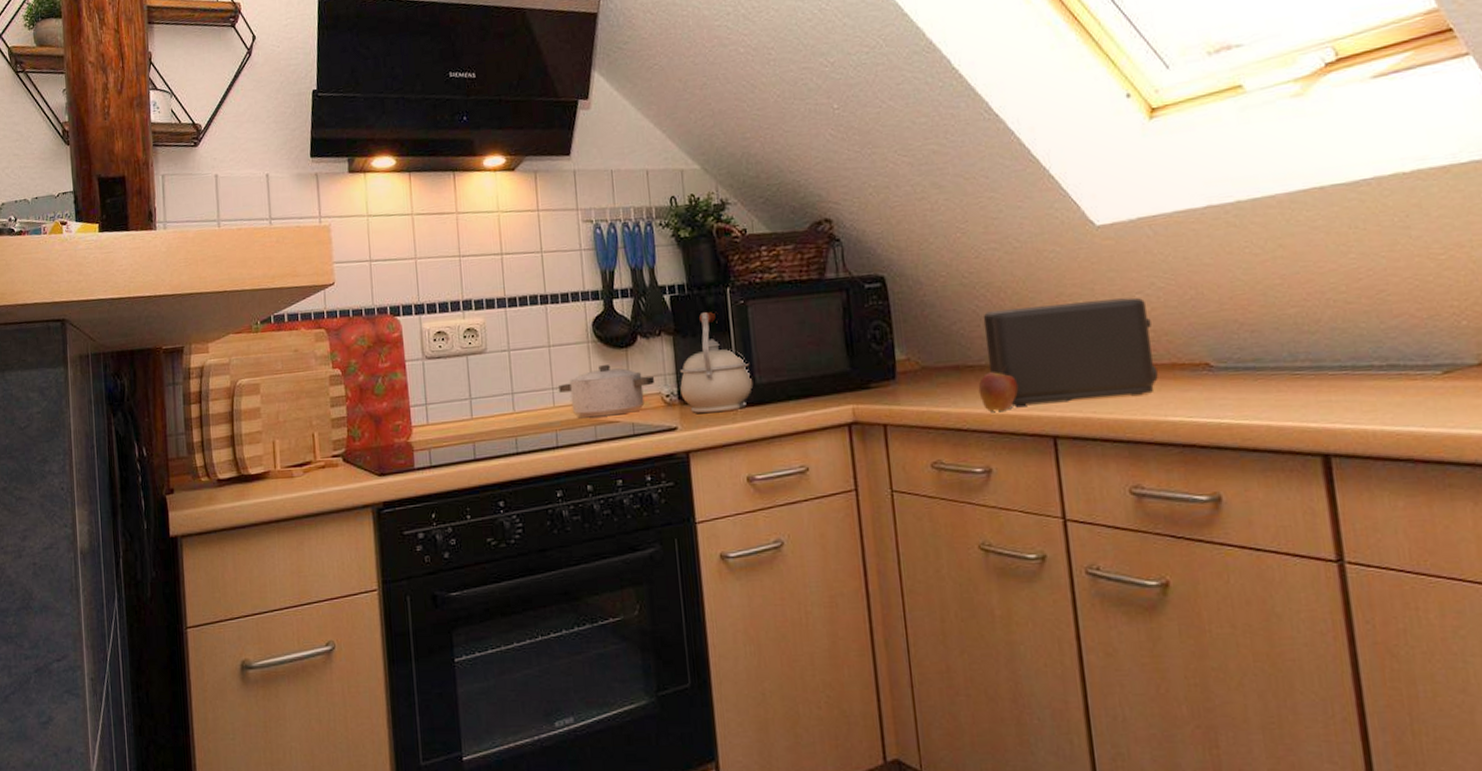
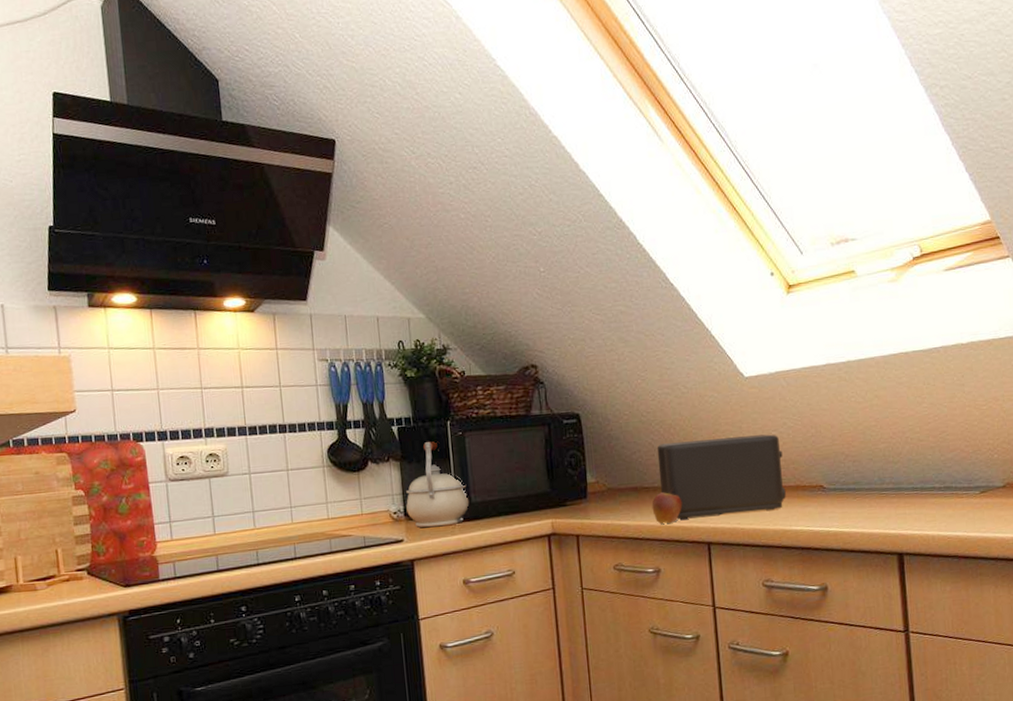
cooking pot: present [559,365,654,419] -> none [296,486,383,533]

